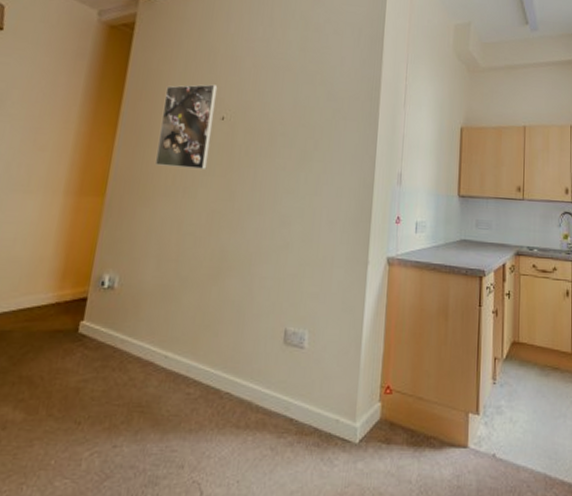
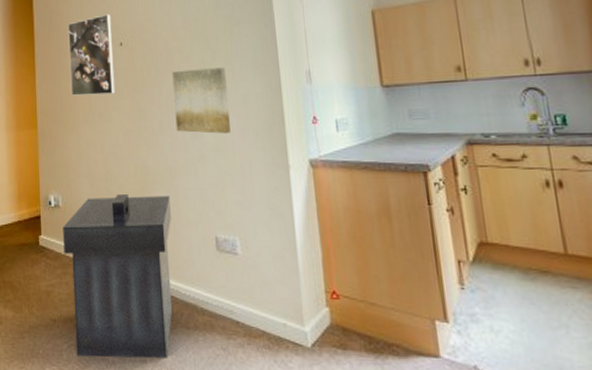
trash can: none [99,278,245,465] -> present [63,193,173,359]
wall art: none [265,154,325,224] -> present [172,67,230,134]

